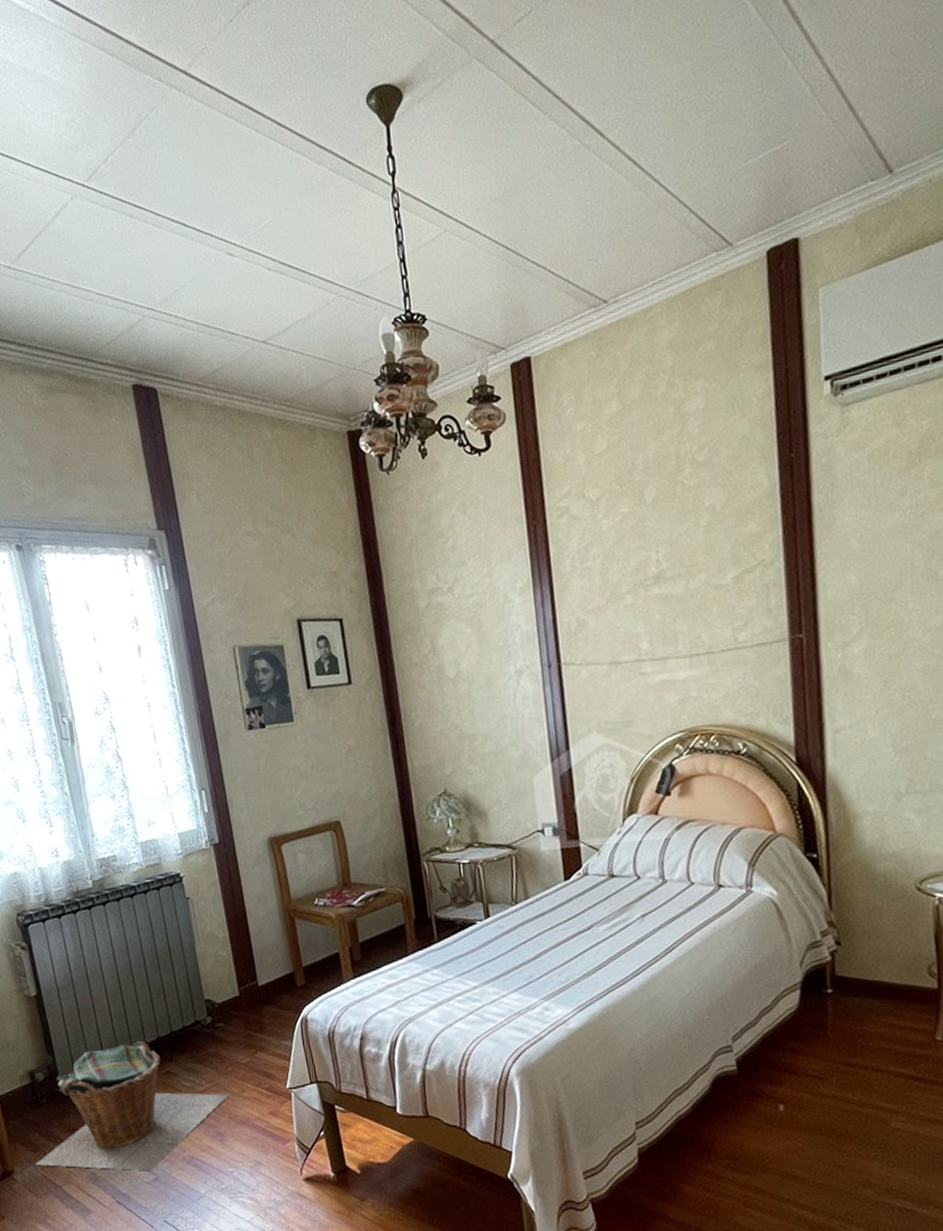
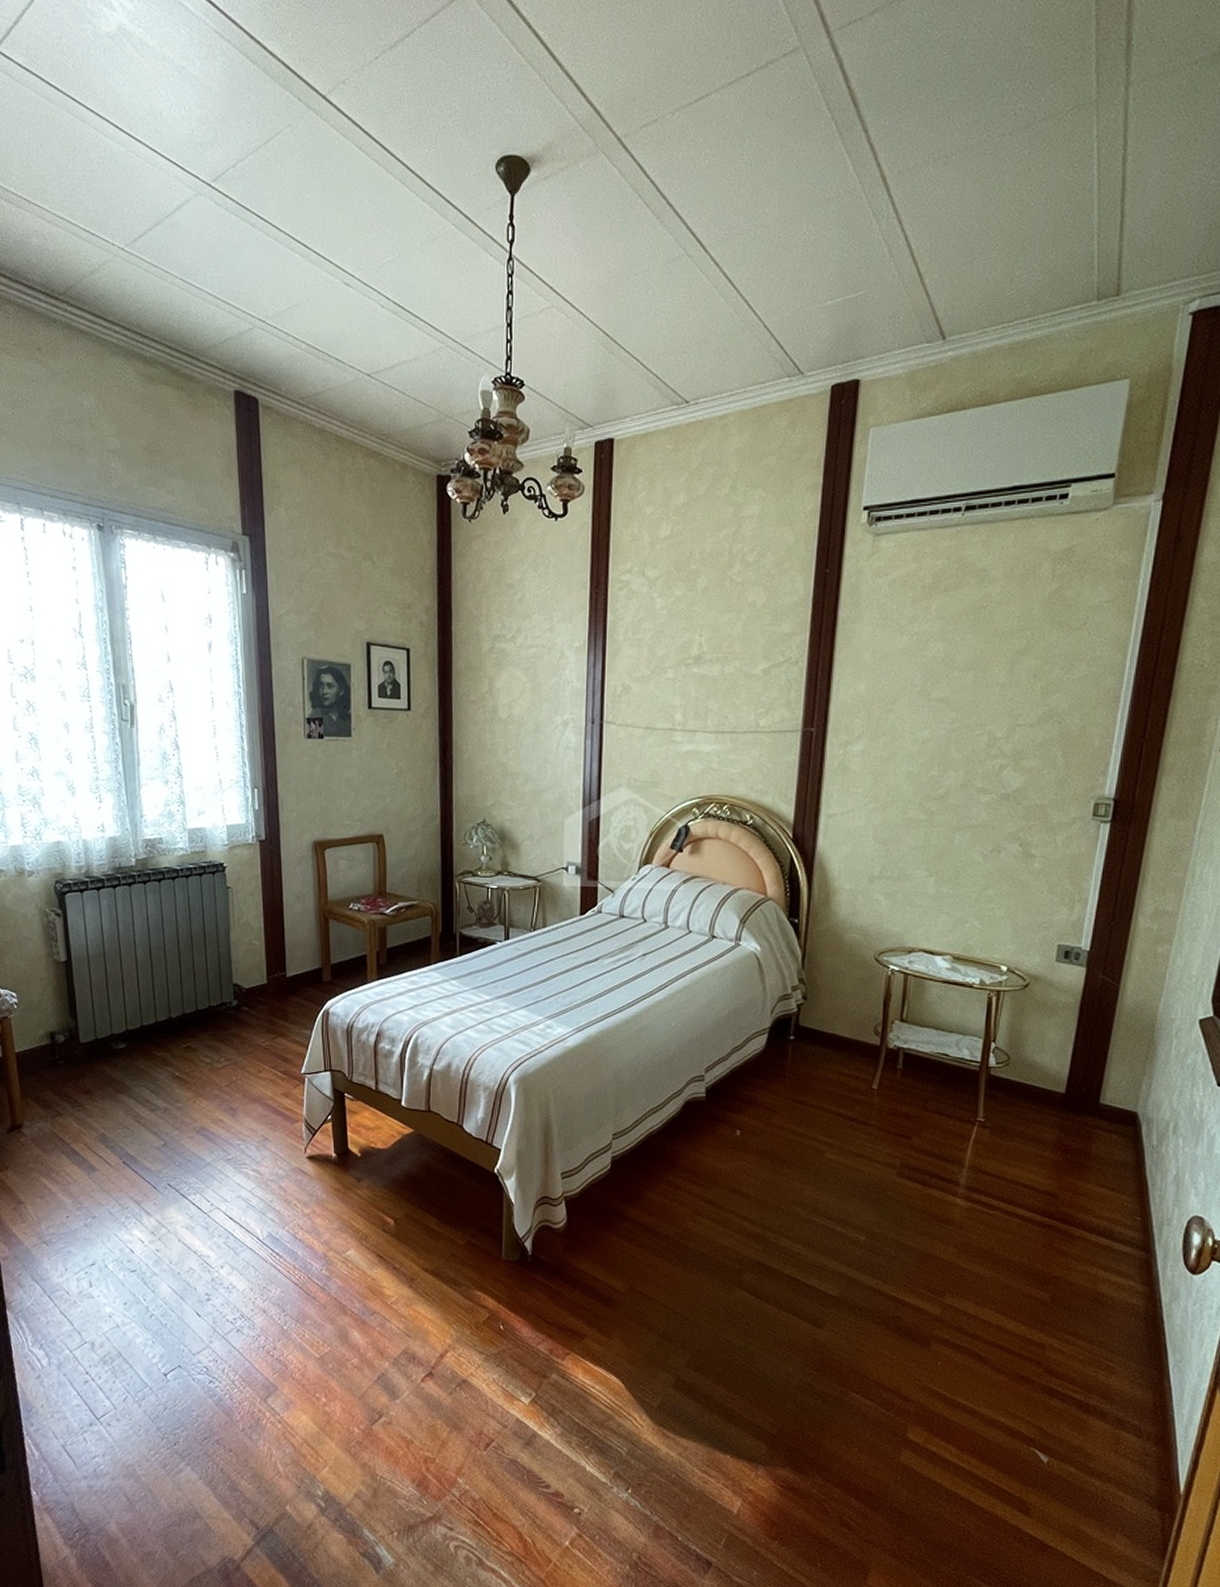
laundry basket: present [35,1041,228,1171] -> none [45,1015,245,1137]

